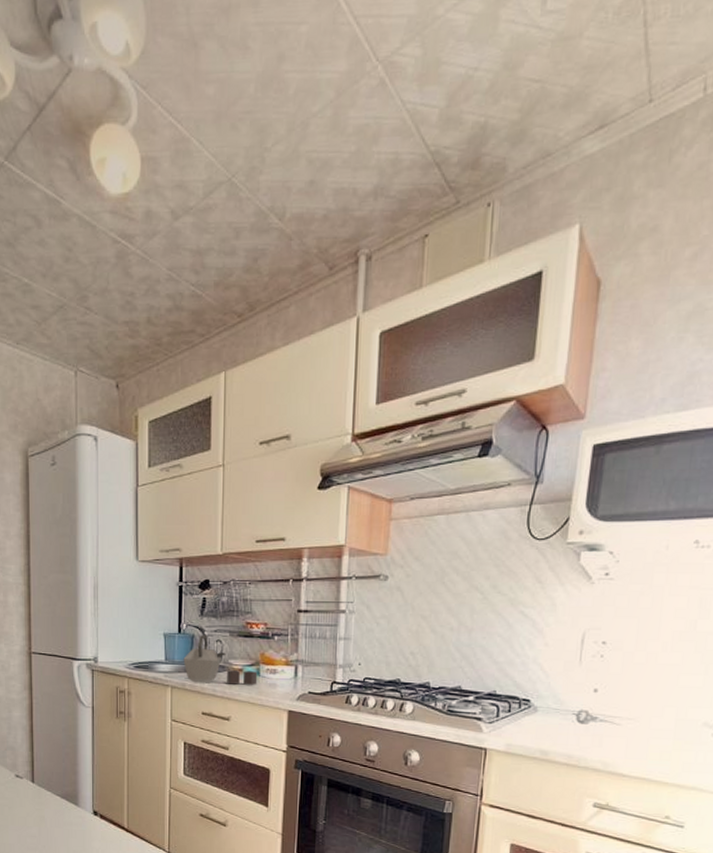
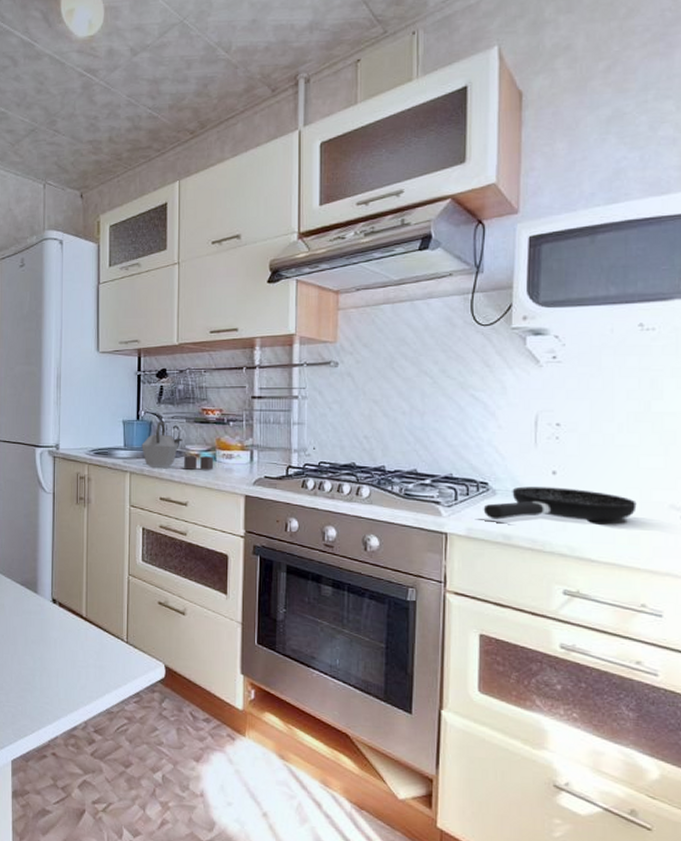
frying pan: none [523,704,672,739] -> present [483,486,637,522]

